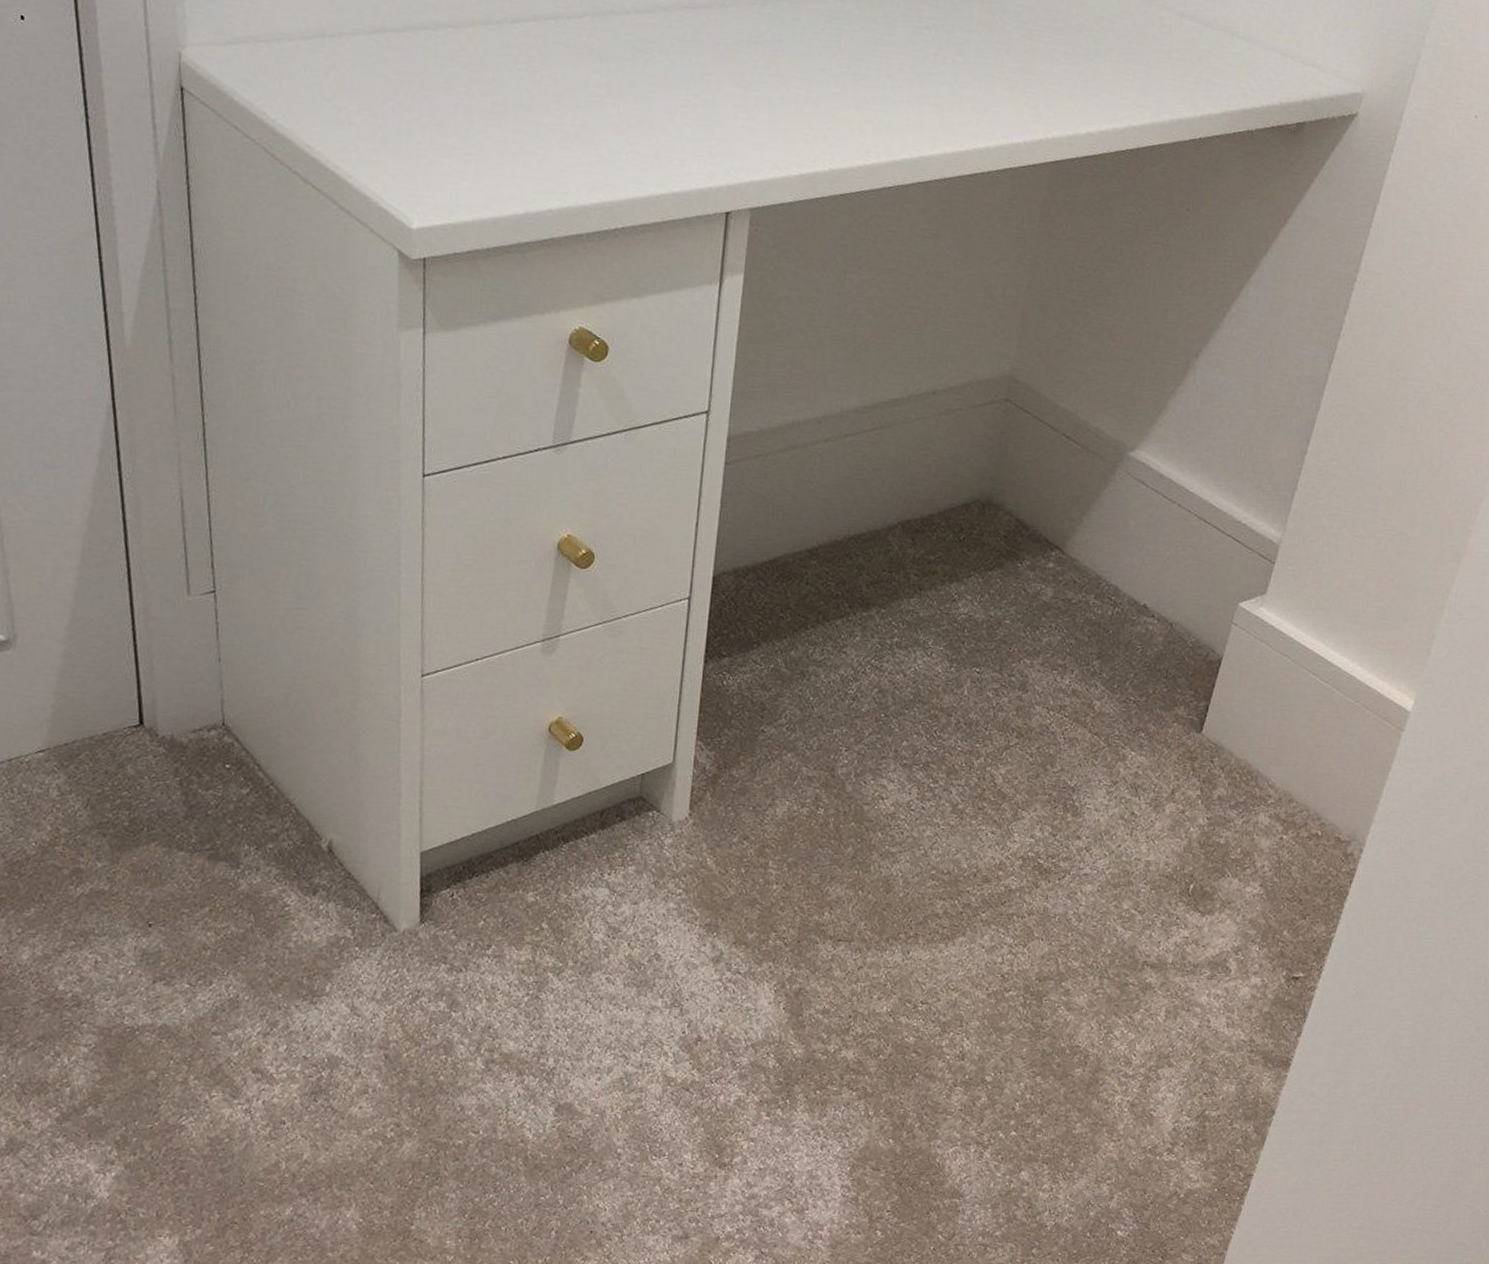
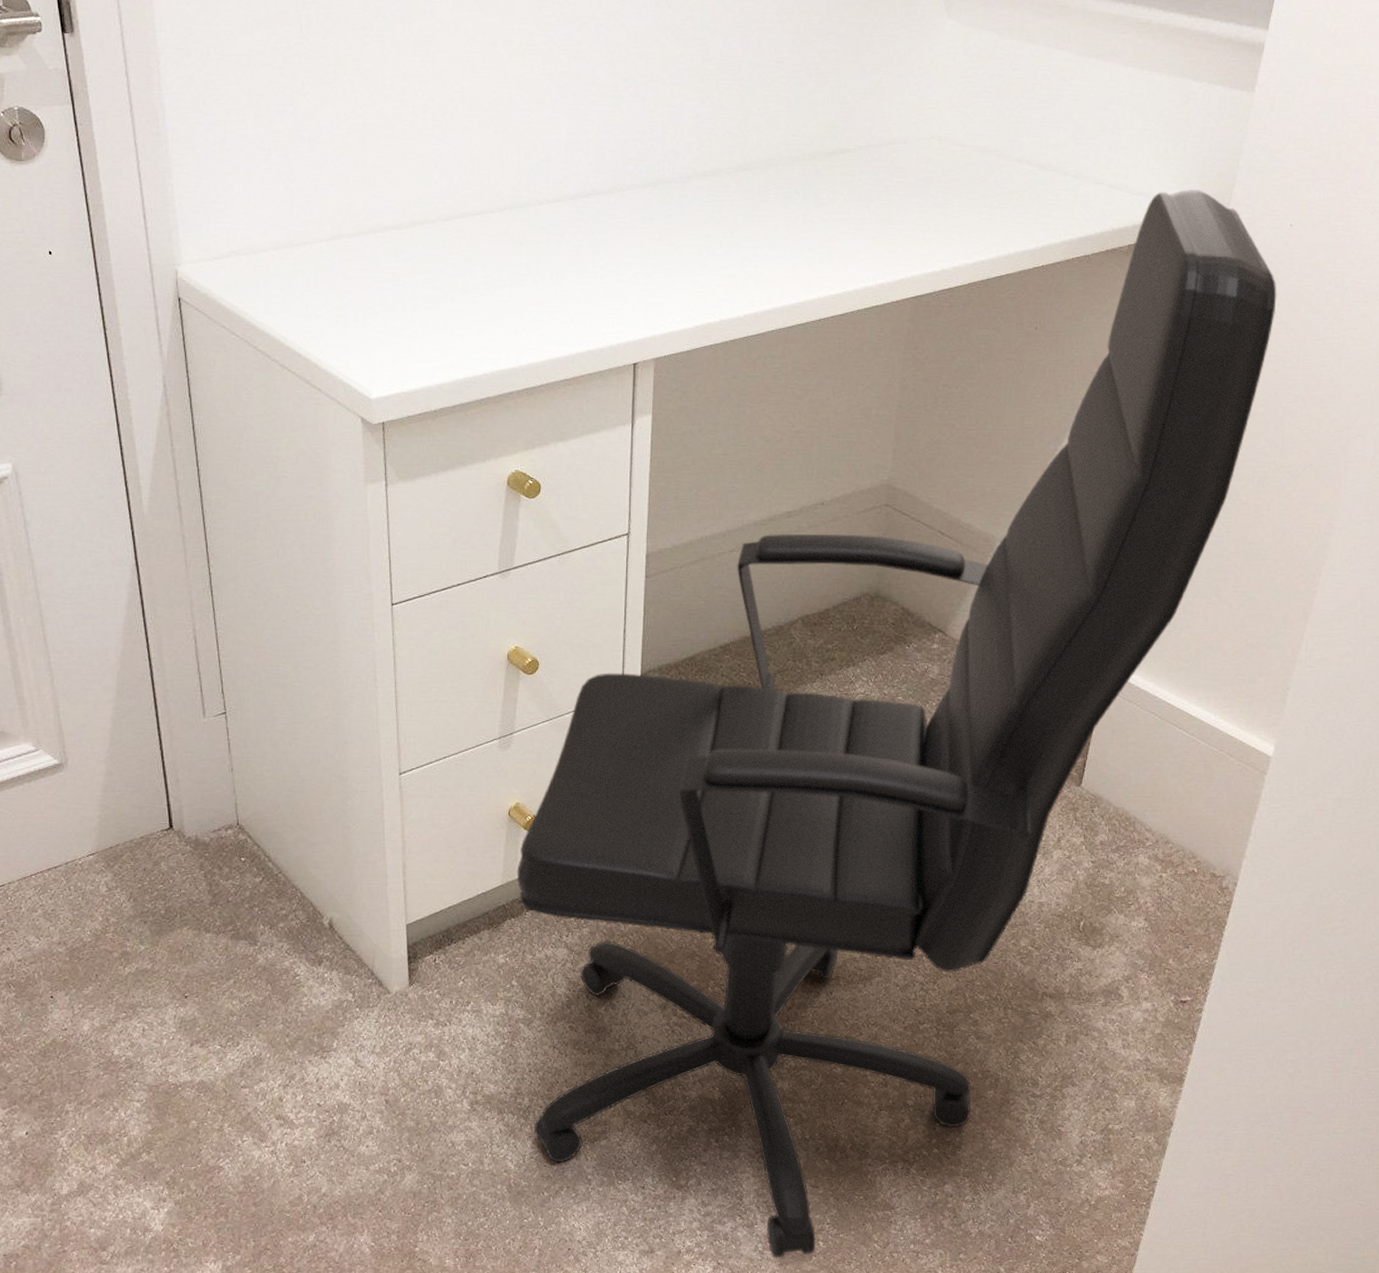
office chair: none [554,65,1455,1248] -> present [516,189,1277,1258]

